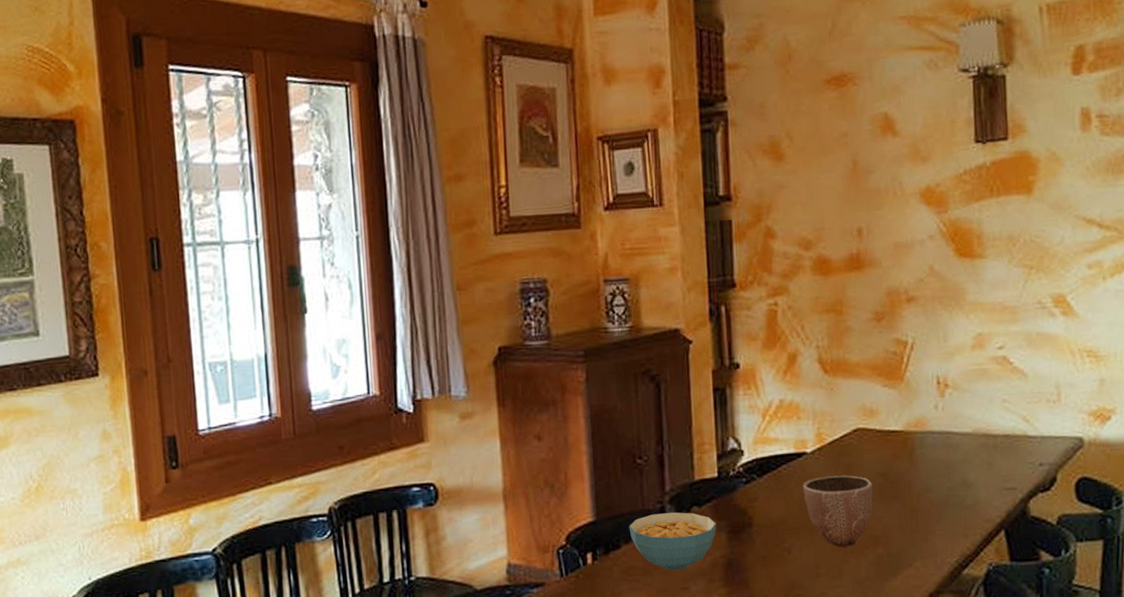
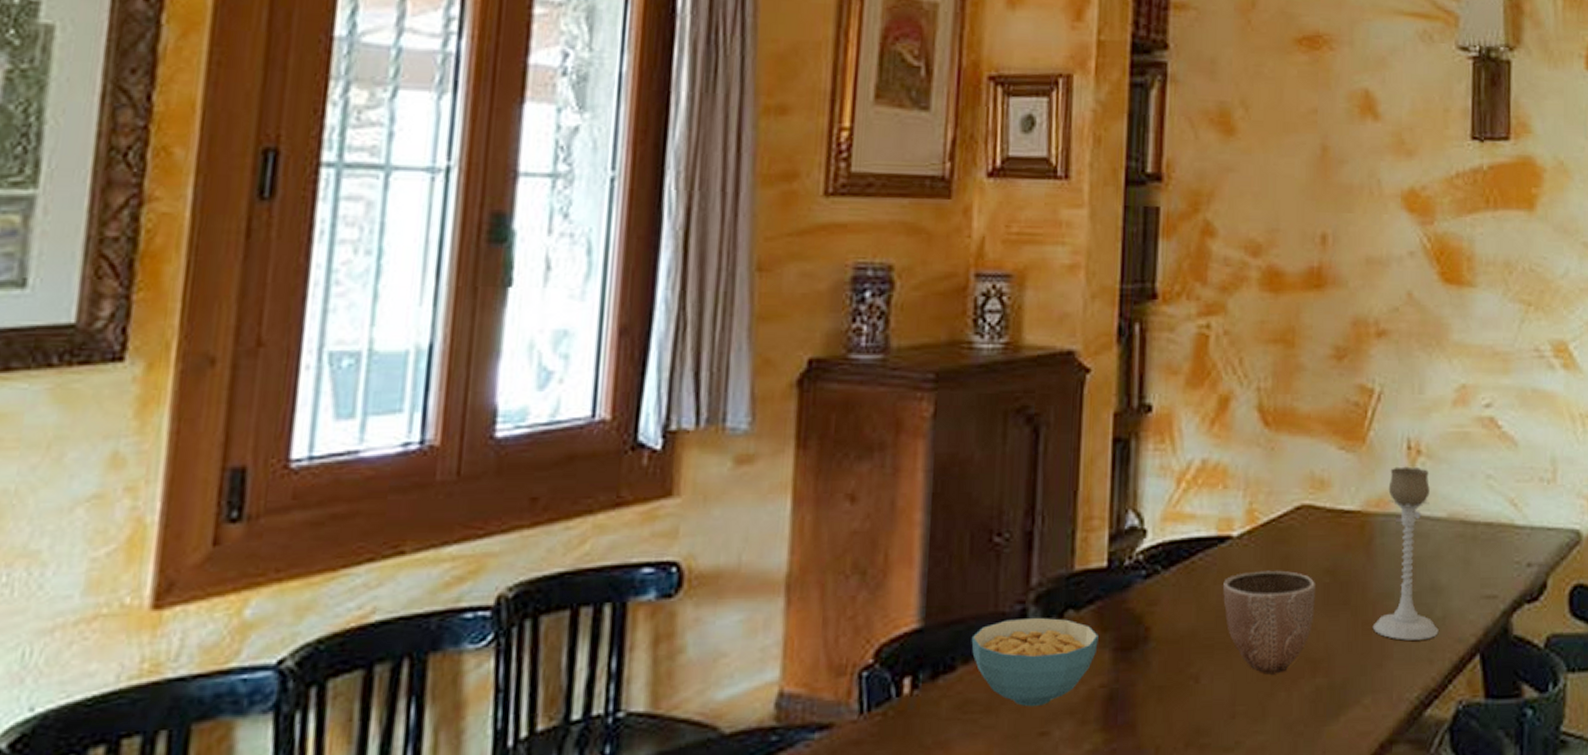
candle holder: none [918,396,970,522] -> present [1372,466,1439,640]

